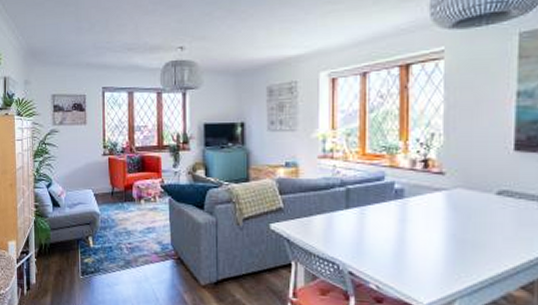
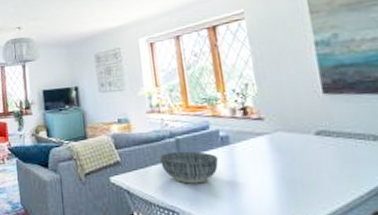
bowl: none [325,201,389,237] -> present [158,151,219,184]

